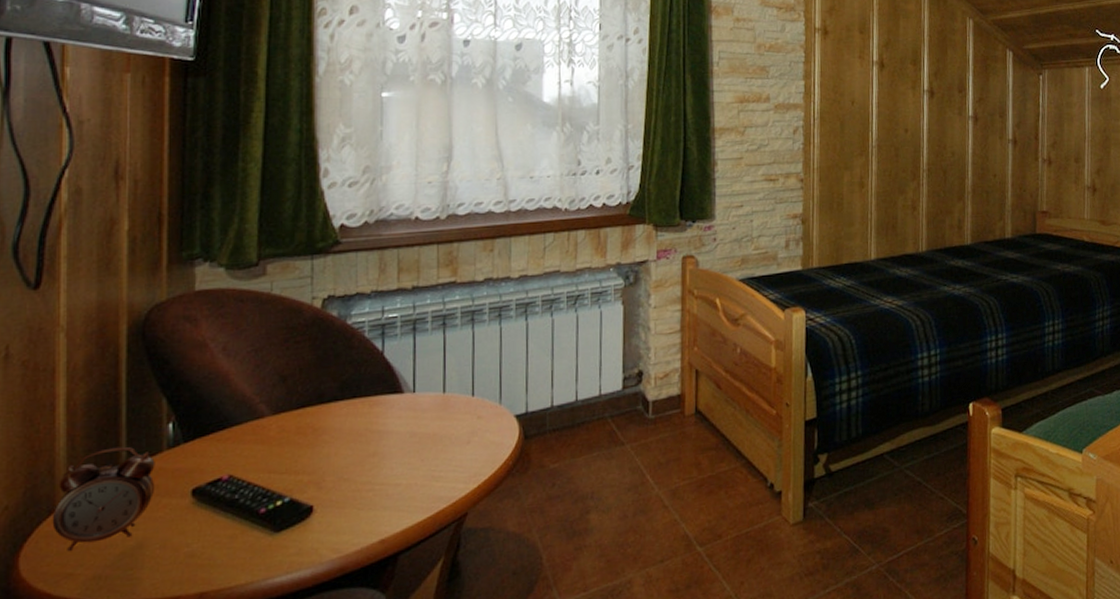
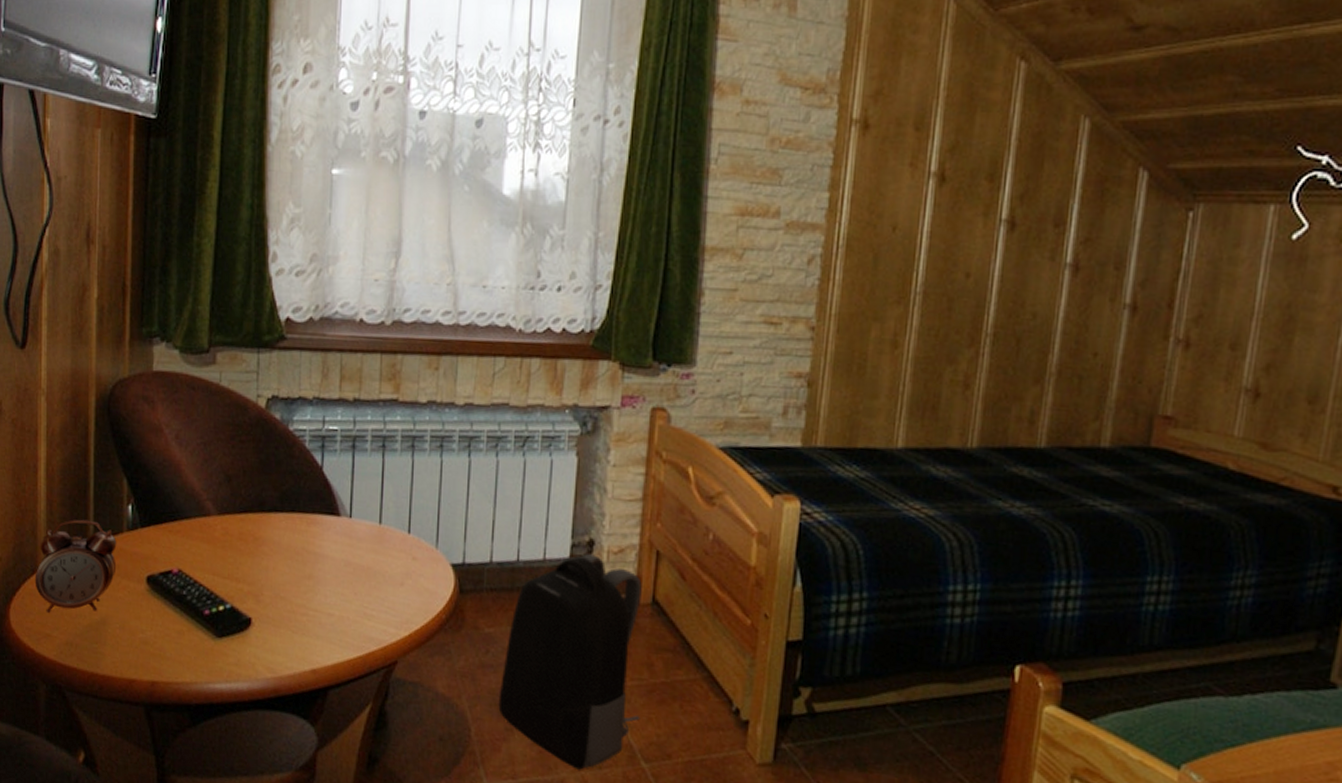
backpack: none [566,383,693,568] -> present [498,554,642,770]

